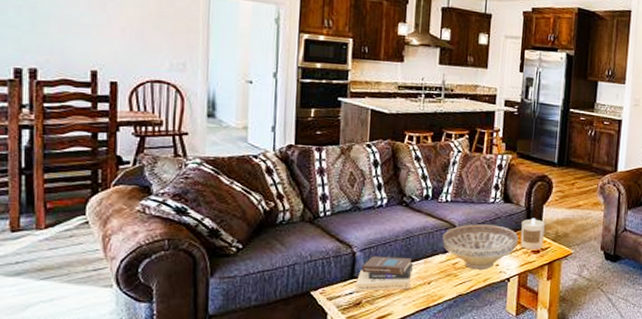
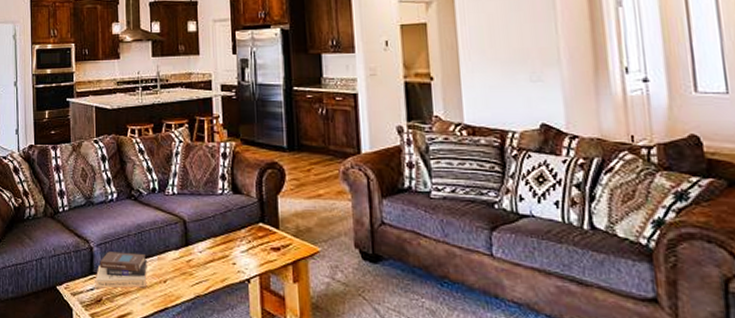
decorative bowl: present [442,224,518,270] -> none [173,218,254,268]
candle: present [520,217,545,251] -> none [255,210,283,248]

